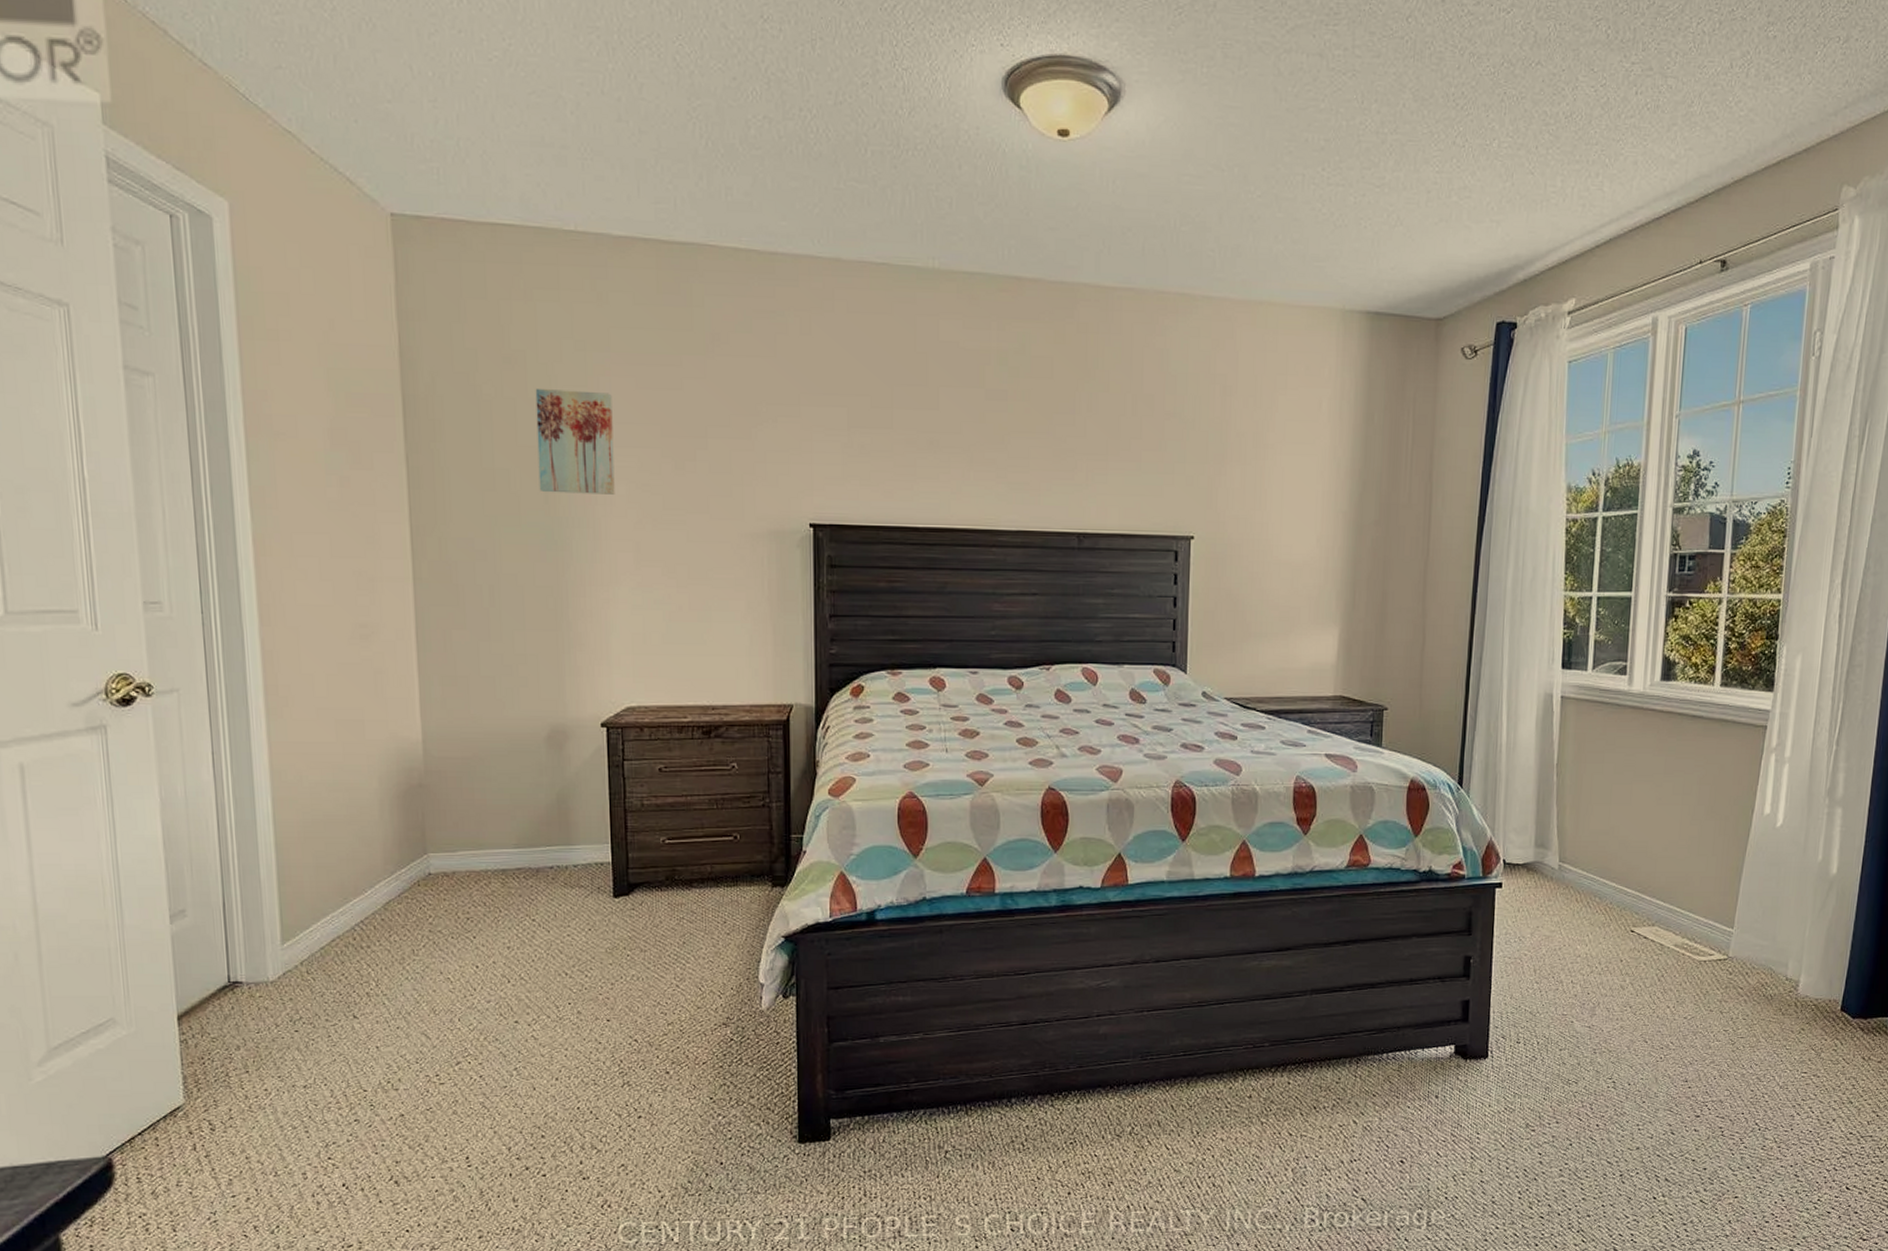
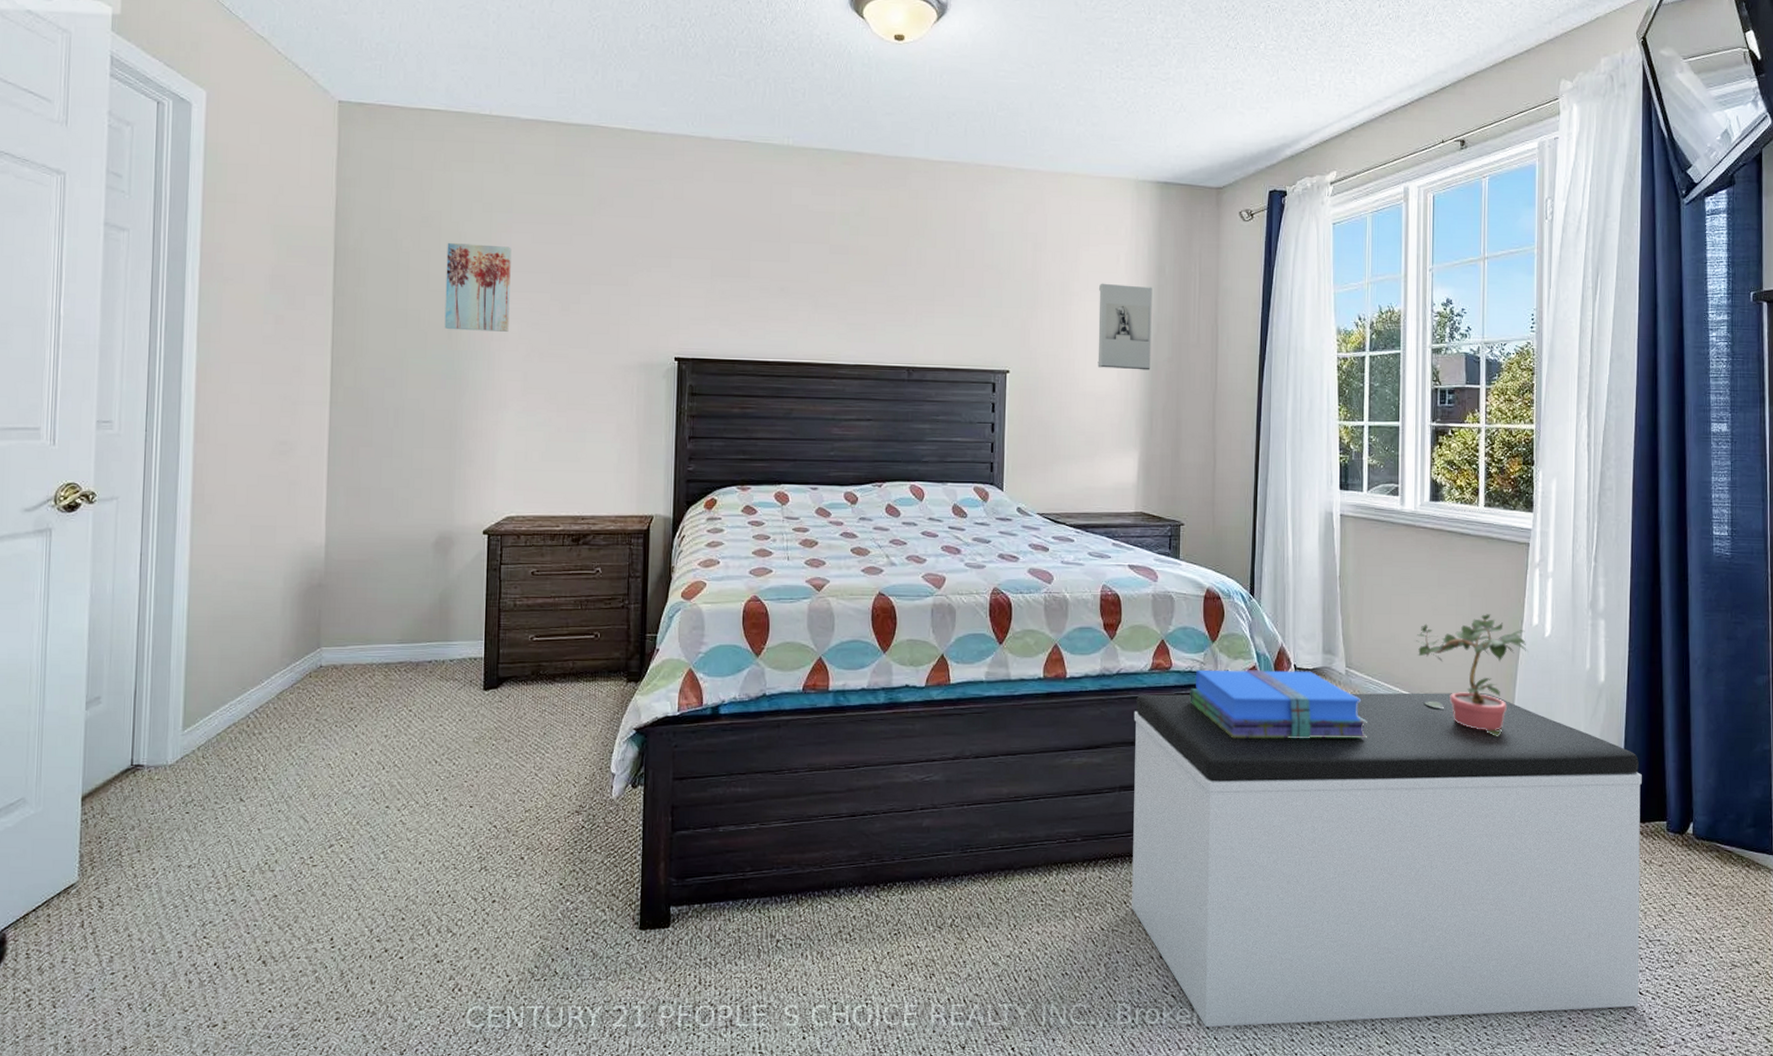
wall sculpture: none [1294,433,1359,535] -> present [1097,283,1152,370]
bench: none [1322,887,1868,1230] -> present [1132,692,1642,1028]
books: none [1389,866,1579,938] -> present [1190,669,1367,739]
potted plant: none [1637,803,1756,932] -> present [1416,614,1527,736]

